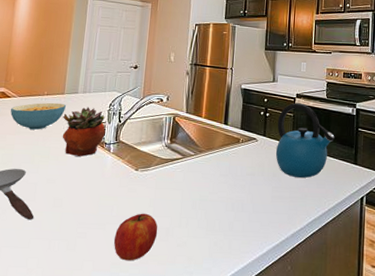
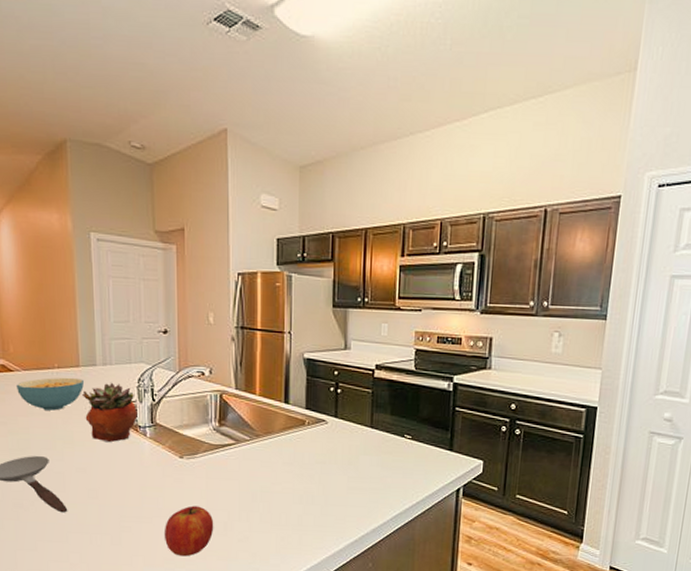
kettle: present [275,103,335,178] -> none [350,376,425,466]

